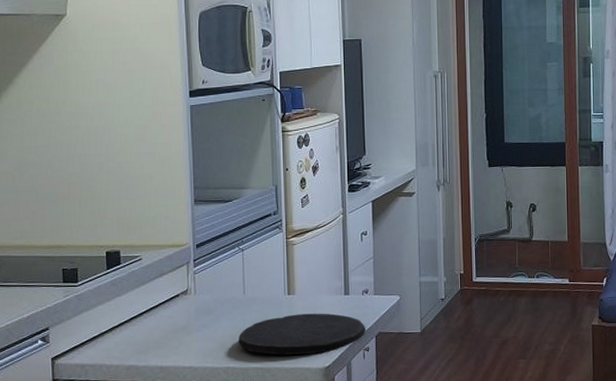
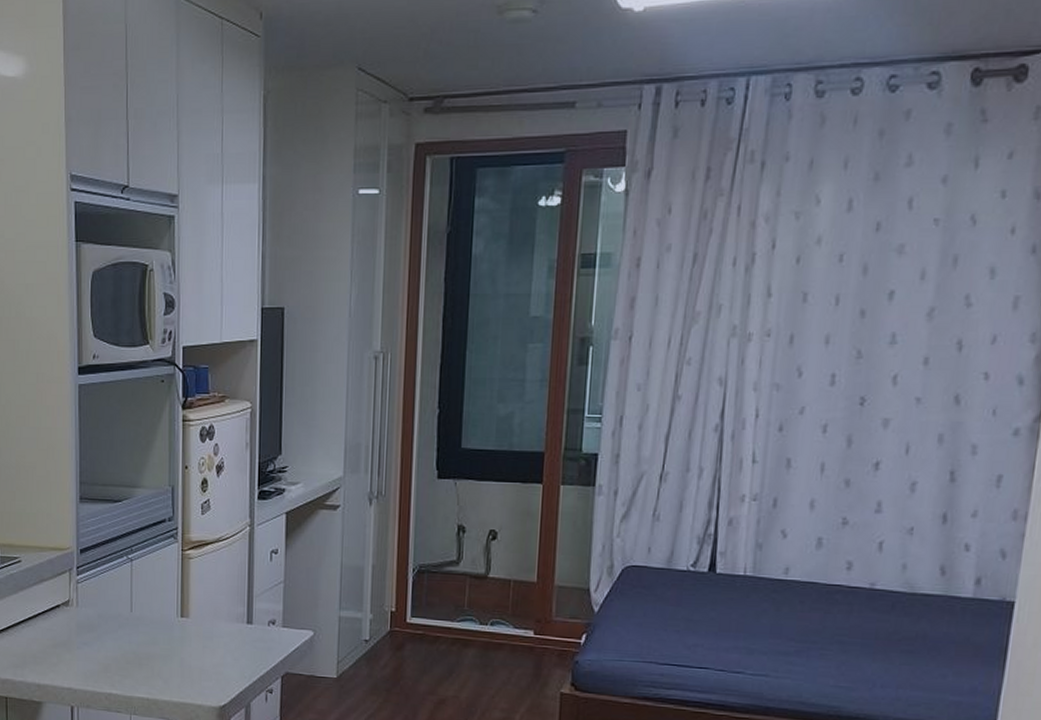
plate: present [238,313,366,356] -> none [123,640,271,690]

